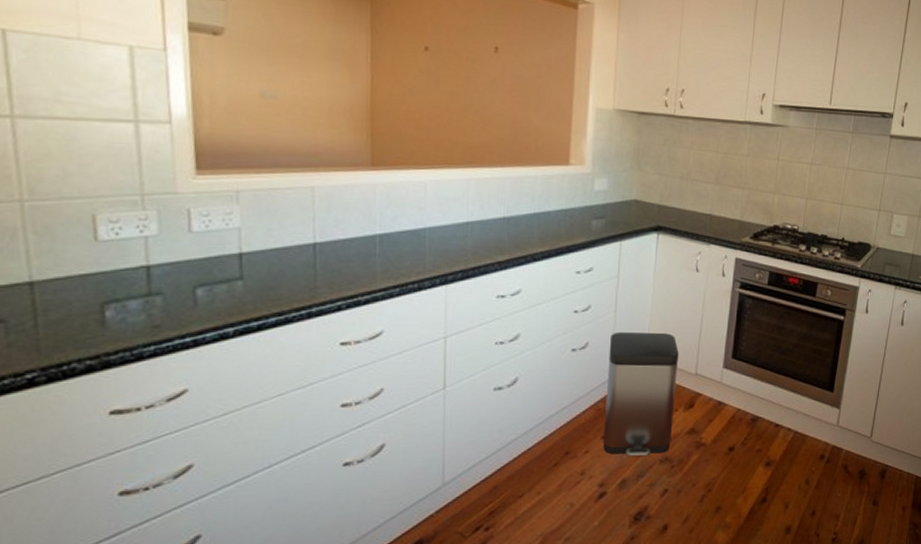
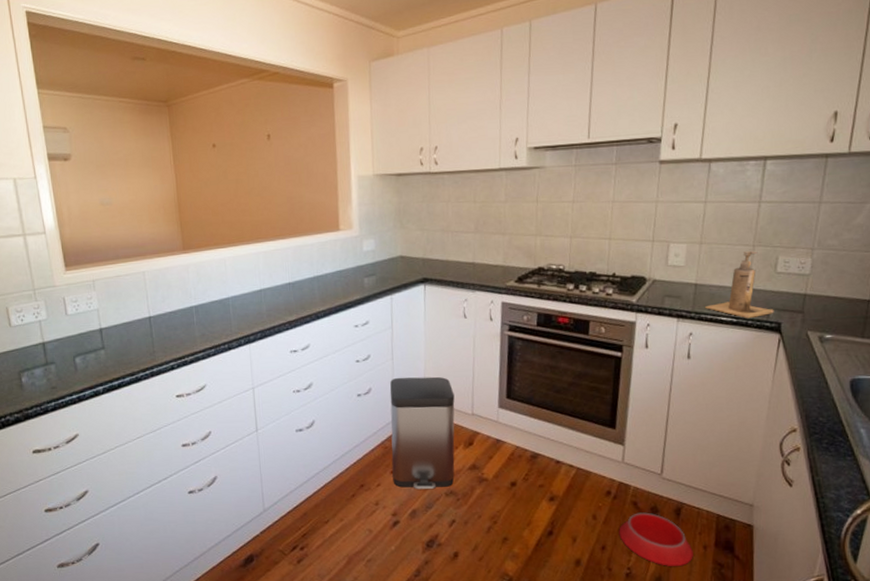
pet bowl: none [829,475,893,530] -> present [619,512,693,567]

